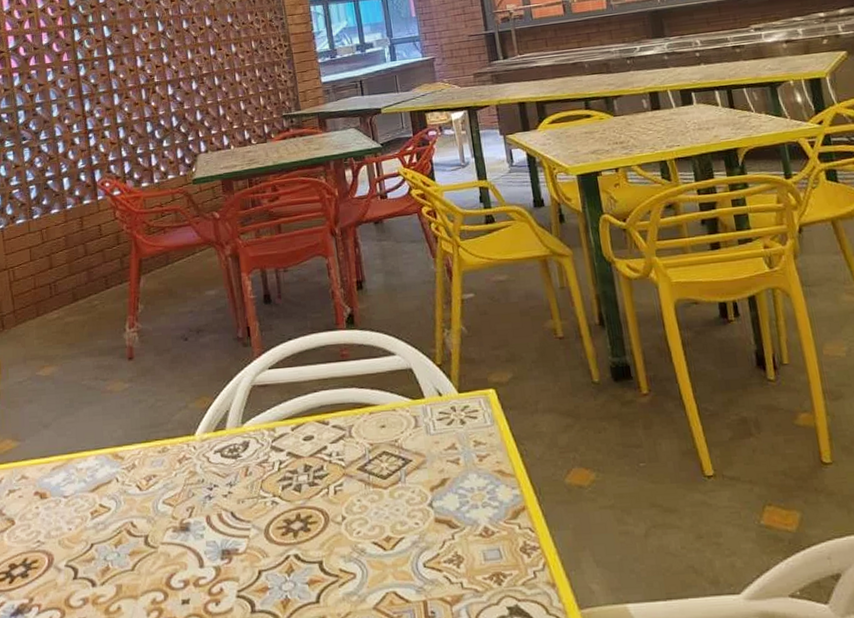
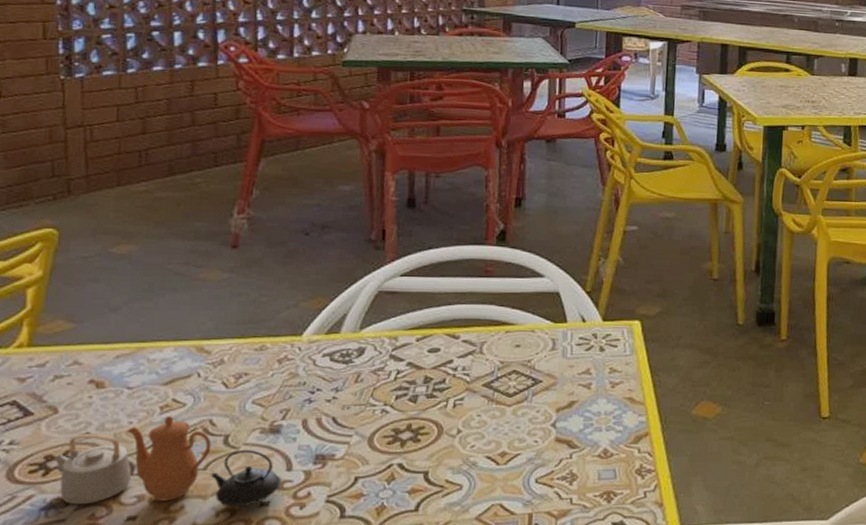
teapot: none [15,521,197,610] -> present [53,416,281,506]

